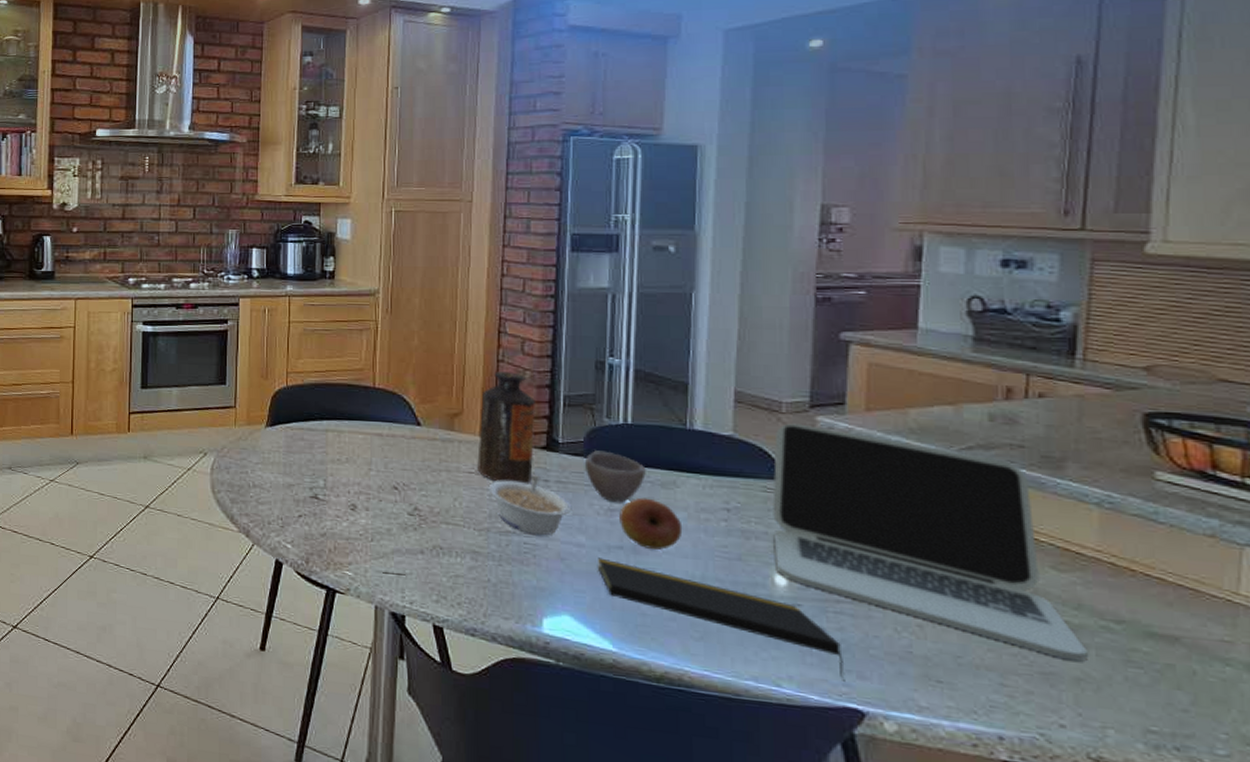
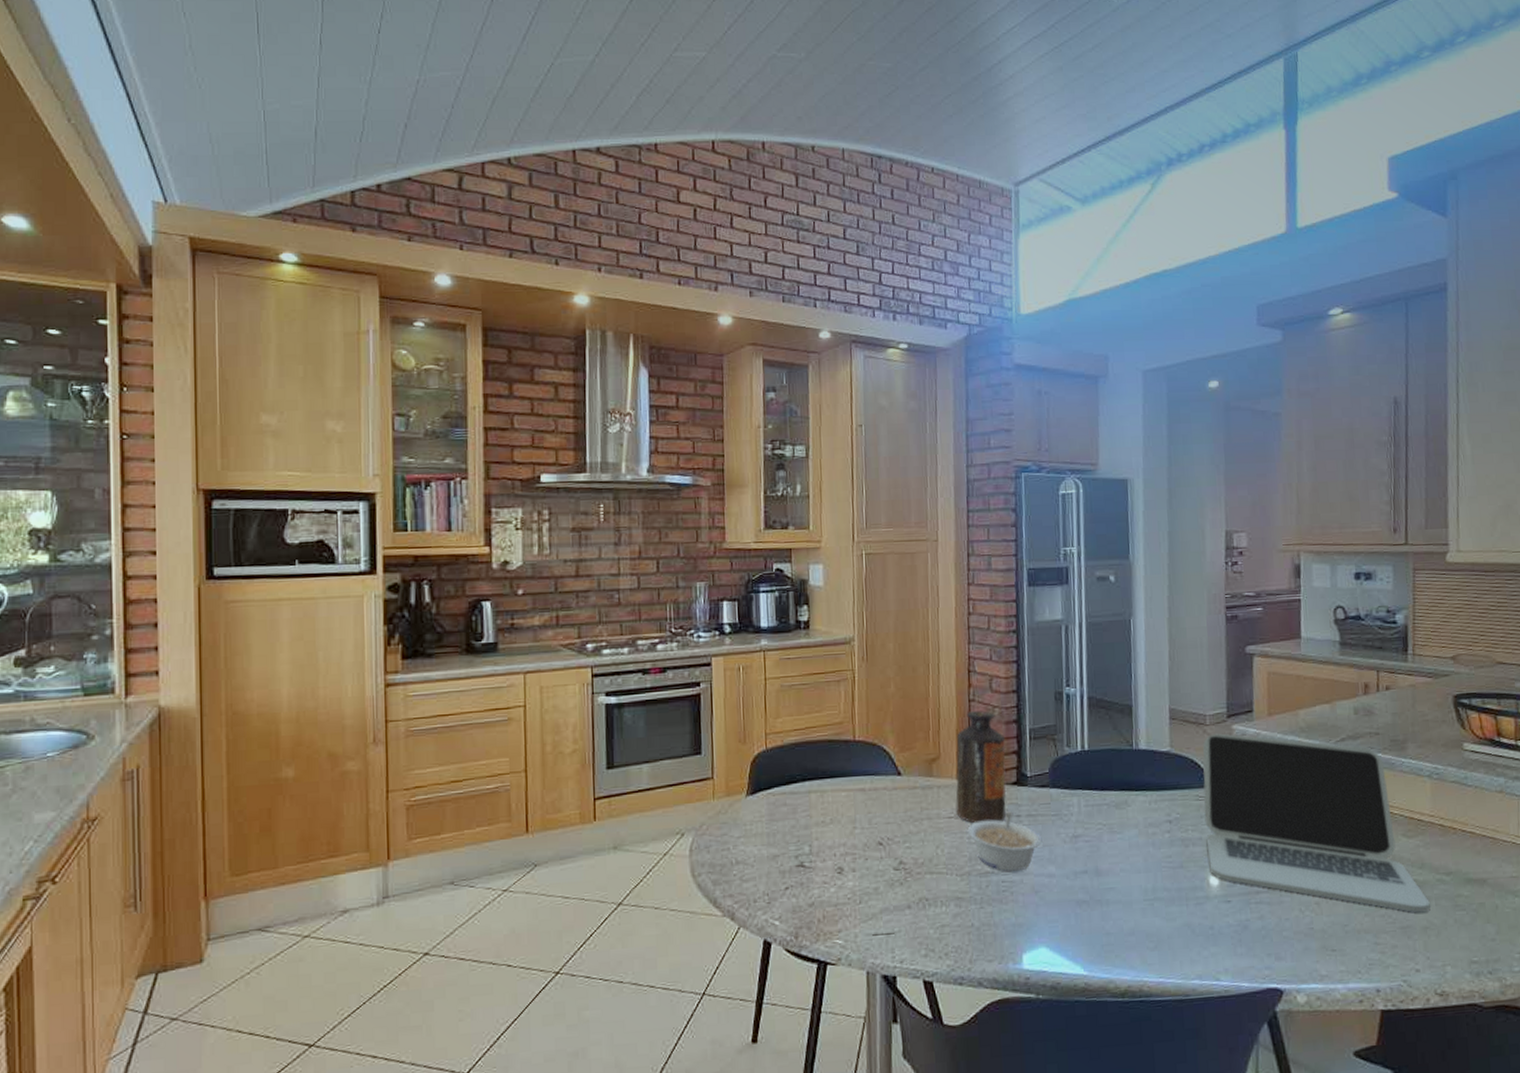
cup: present [585,450,646,503] -> none [1051,779,1103,829]
notepad: present [597,557,845,683] -> none [1066,885,1267,966]
fruit: present [619,497,683,550] -> none [1083,820,1136,869]

